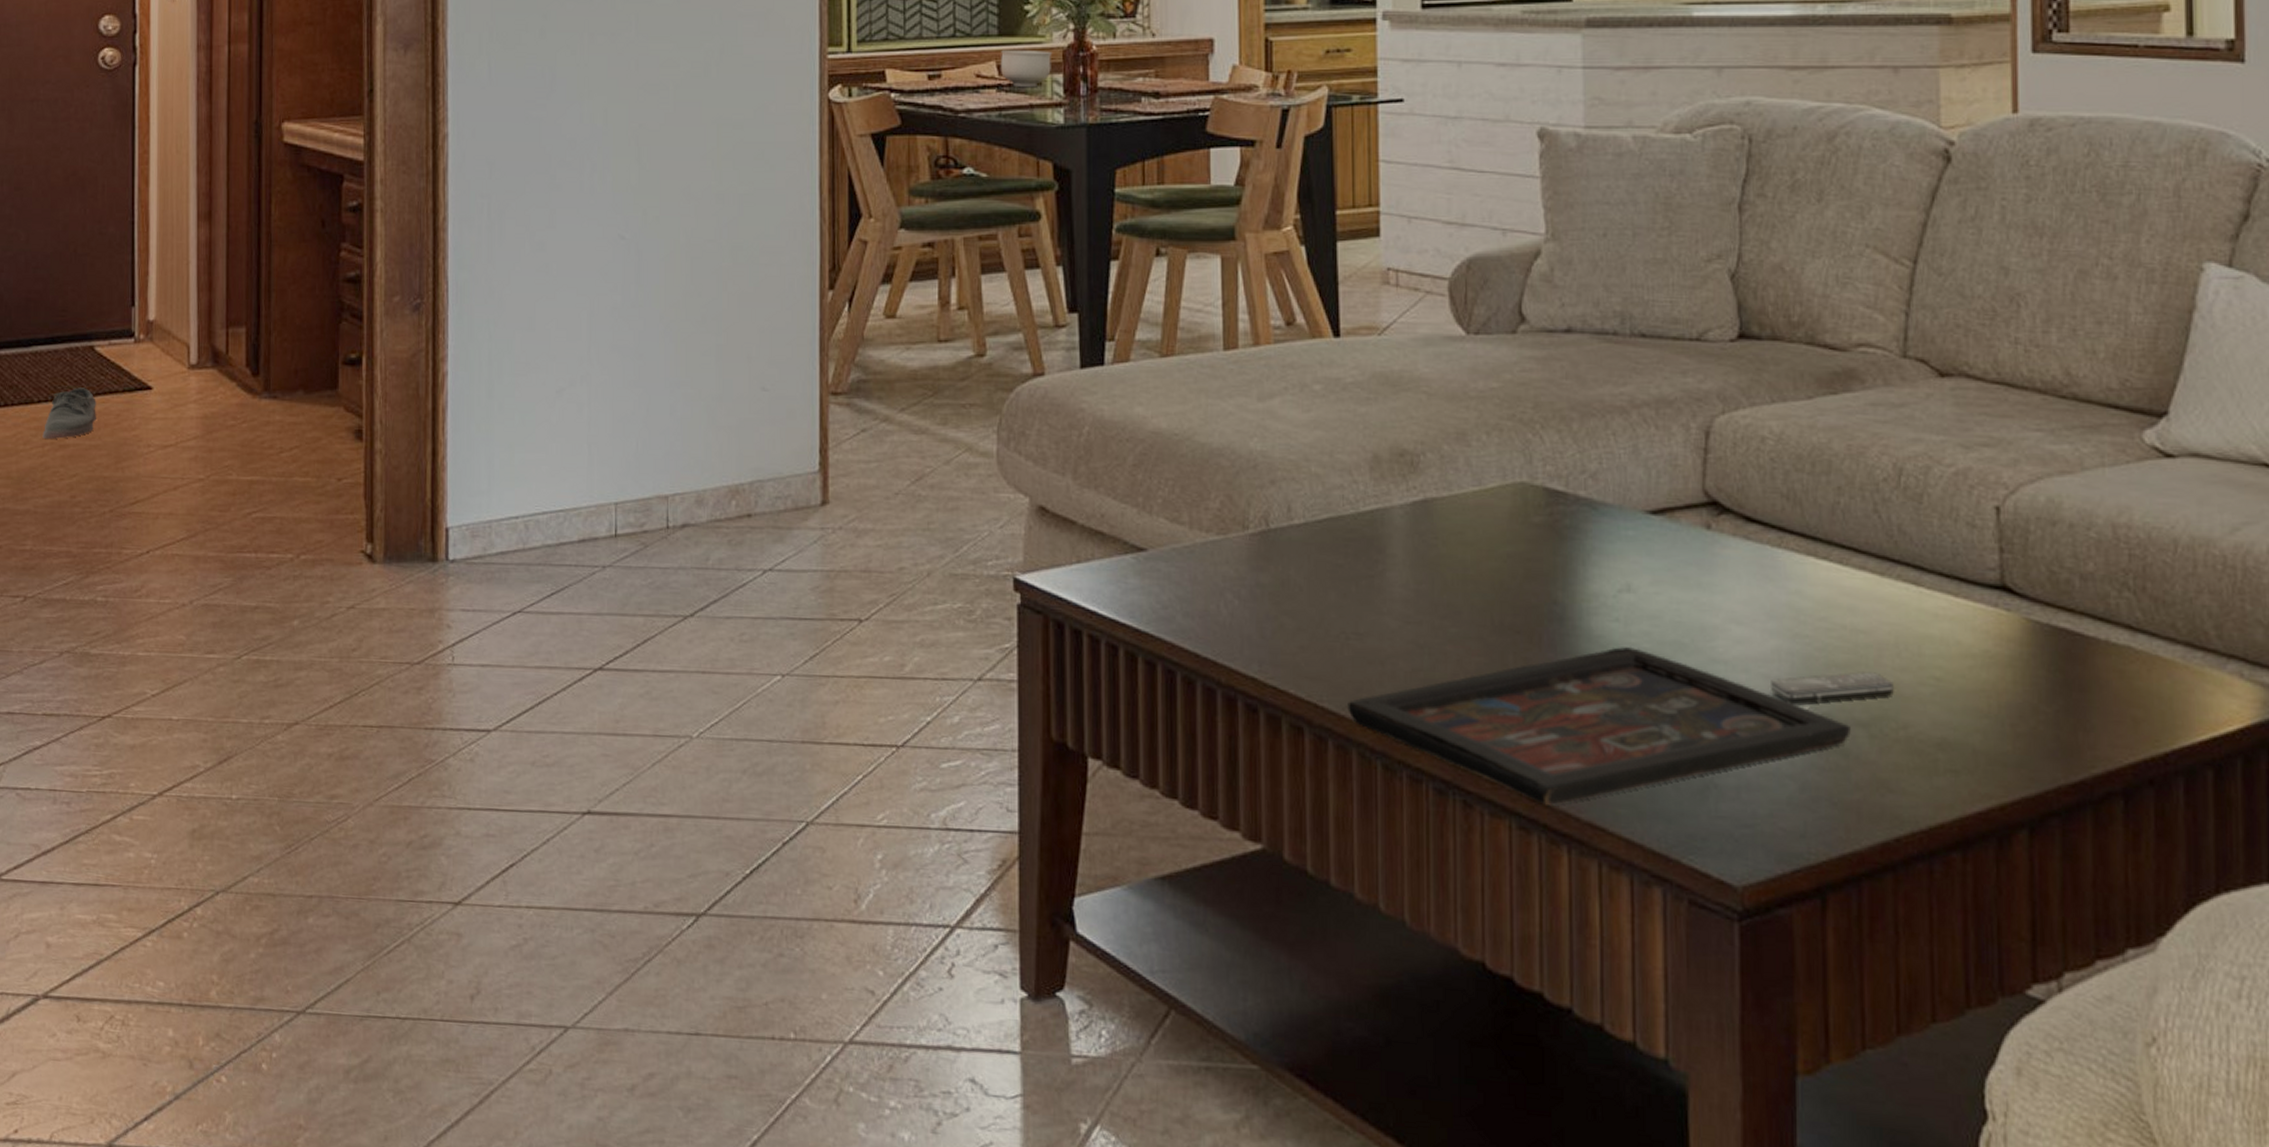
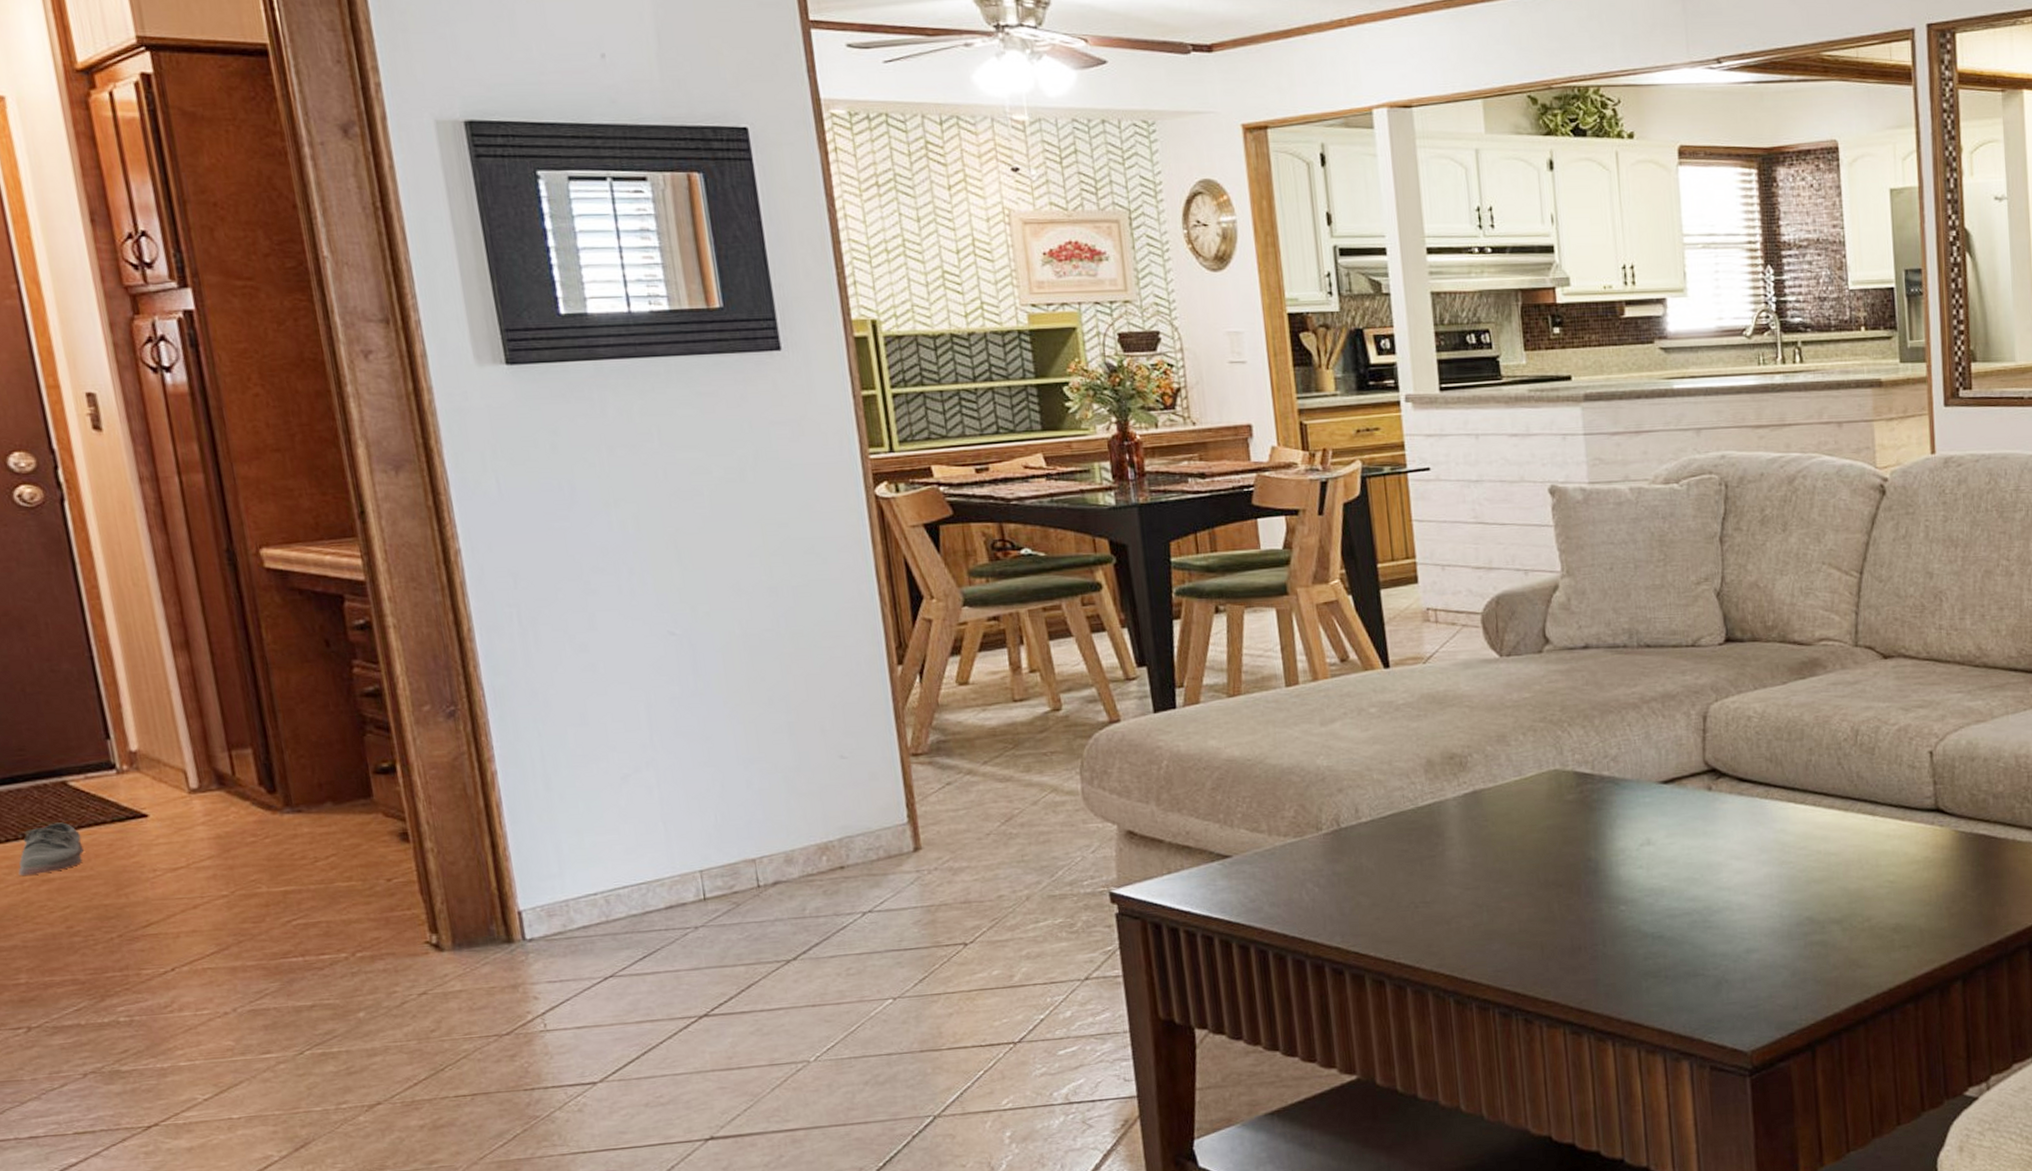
bowl: present [1001,49,1052,88] -> none [1046,442,1098,476]
decorative tray: present [1347,647,1851,805] -> none [1421,886,1828,1013]
mobile phone: present [1771,672,1894,704] -> none [1765,882,1859,913]

